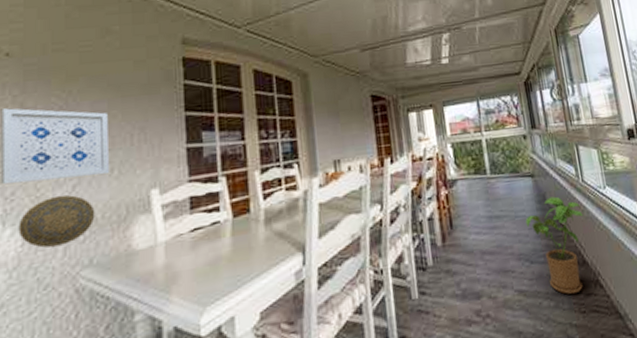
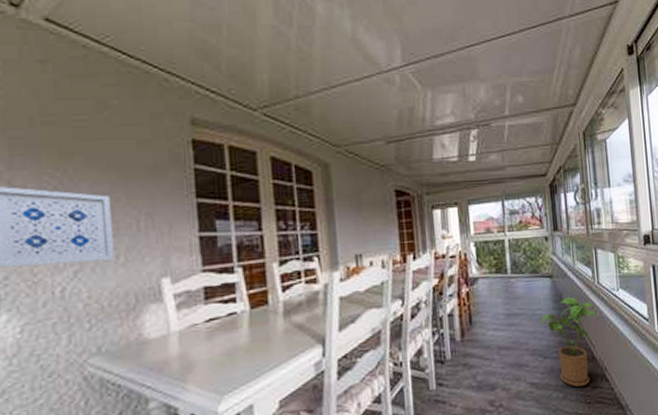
decorative plate: present [18,195,95,248] -> none [15,281,102,335]

